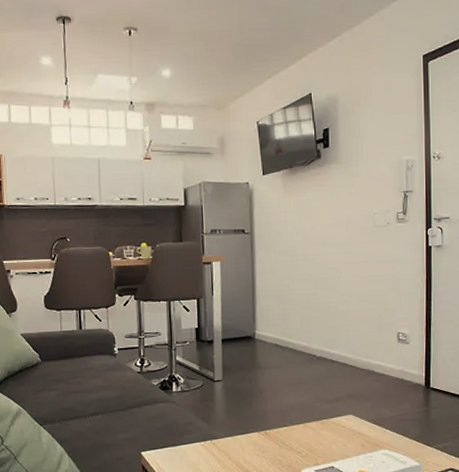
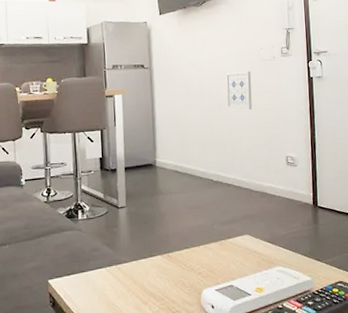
wall art: none [333,238,362,281] -> present [225,71,253,110]

